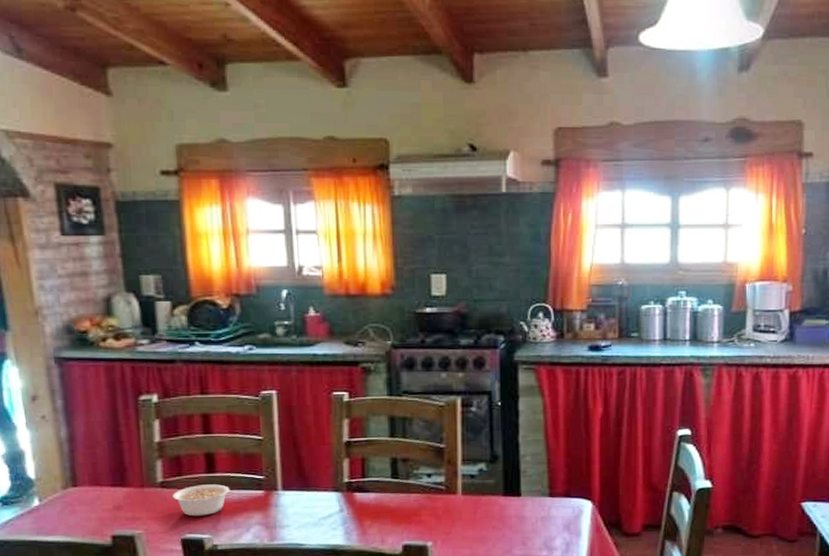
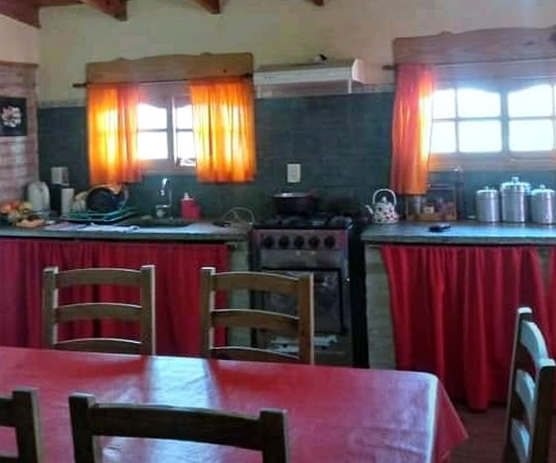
legume: present [172,484,230,517] -> none [64,348,112,377]

